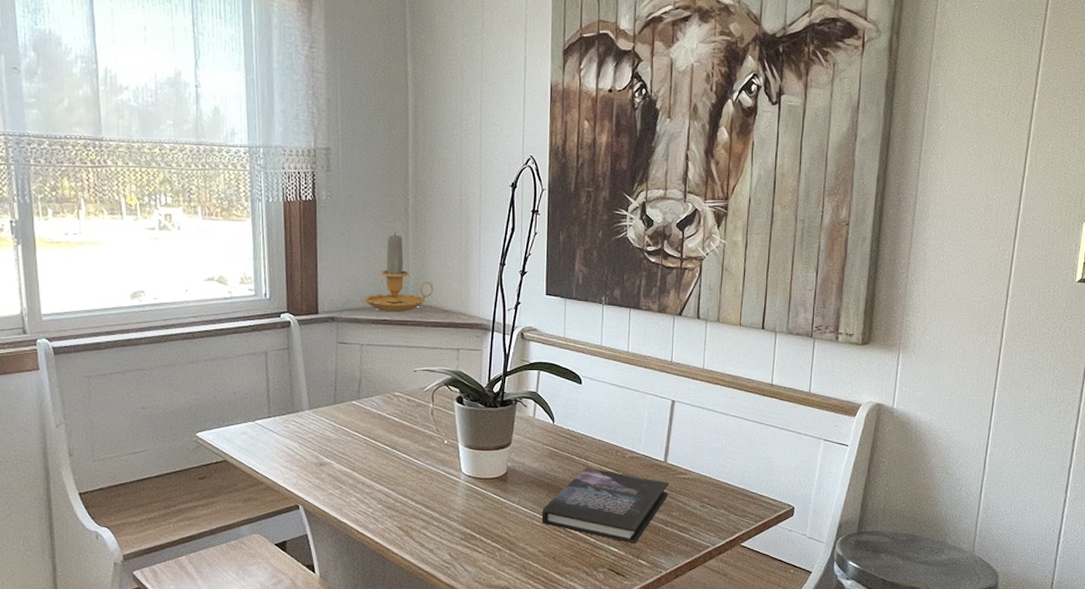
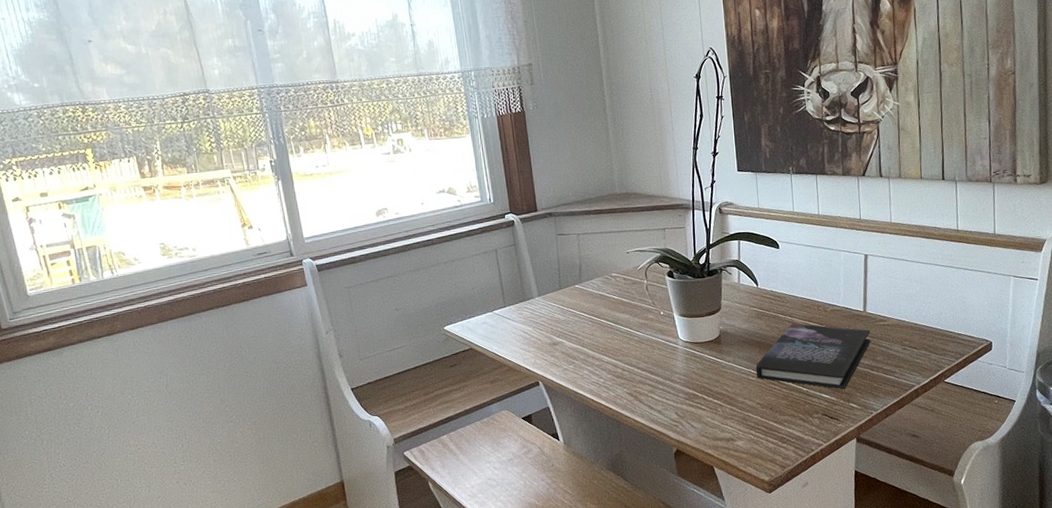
candle: present [364,232,433,313] -> none [576,131,636,203]

